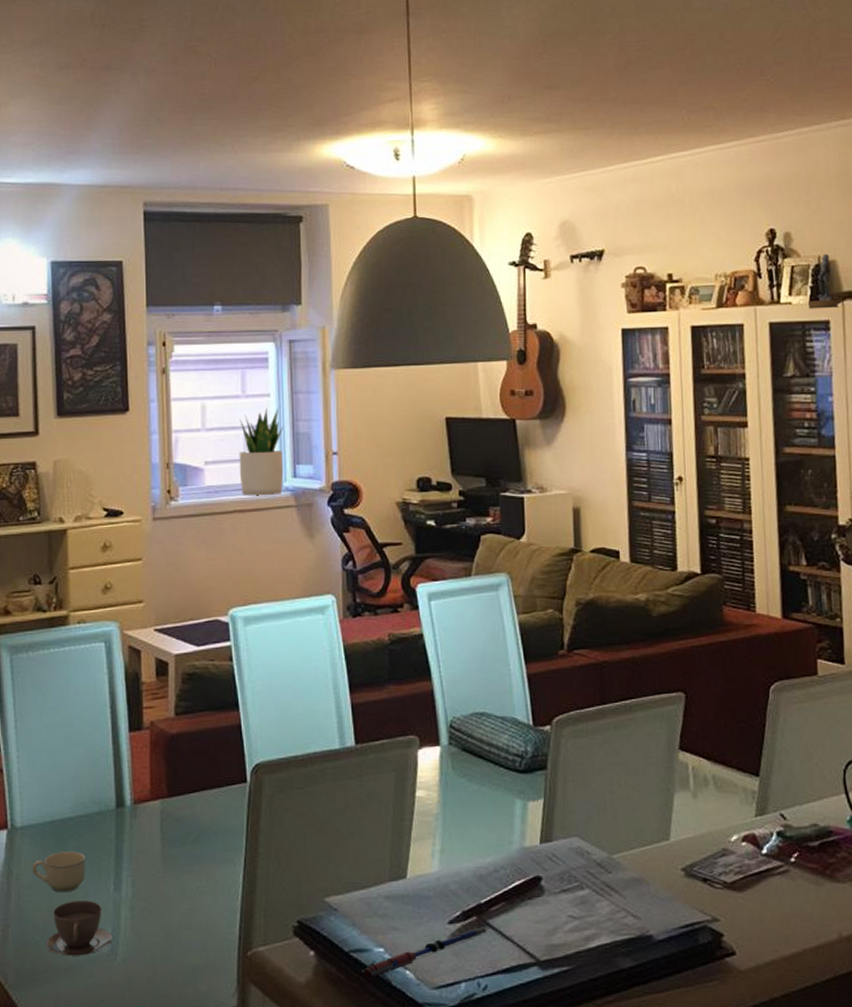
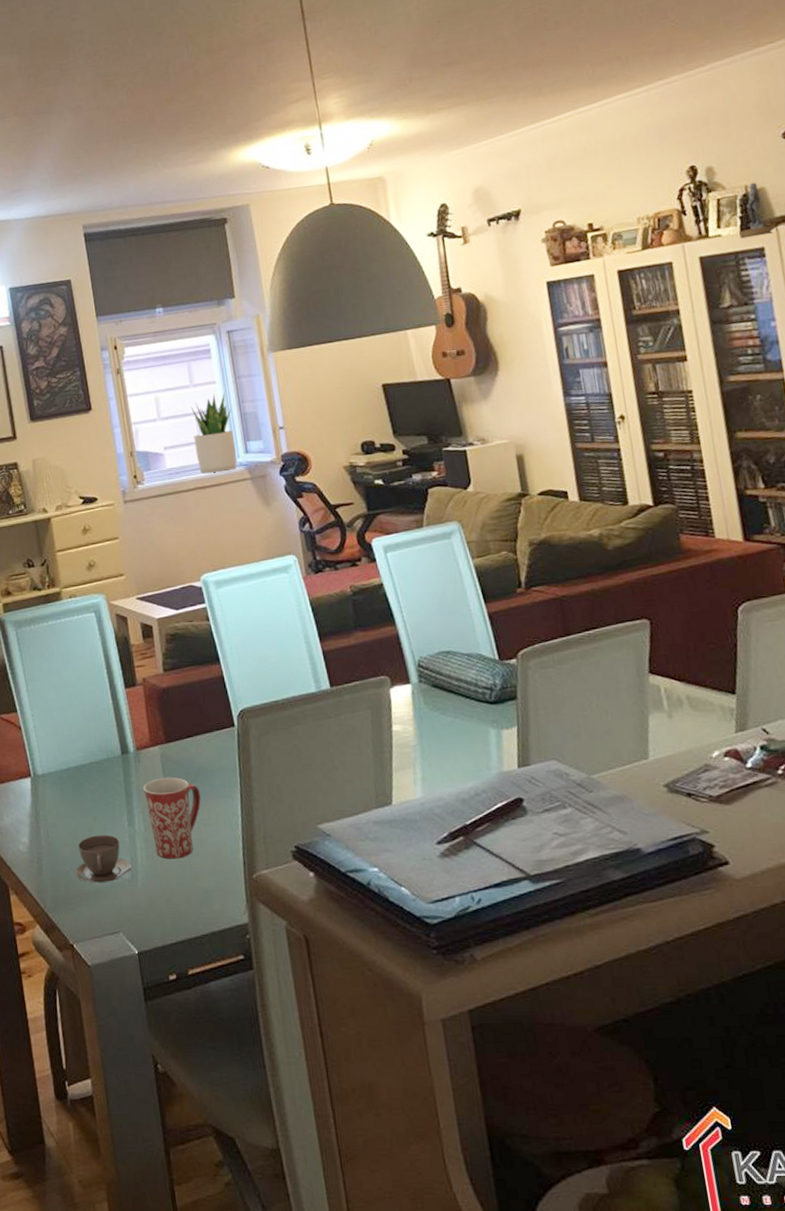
cup: present [32,851,86,893] -> none [55,793,102,829]
mug: none [136,836,200,931] -> present [143,777,201,859]
pen: present [362,927,490,977] -> none [359,846,478,894]

